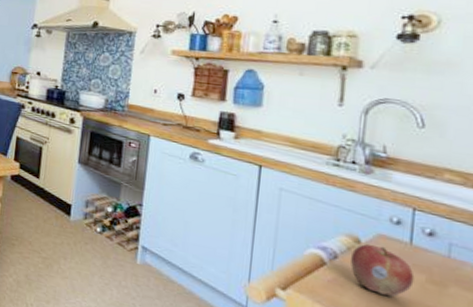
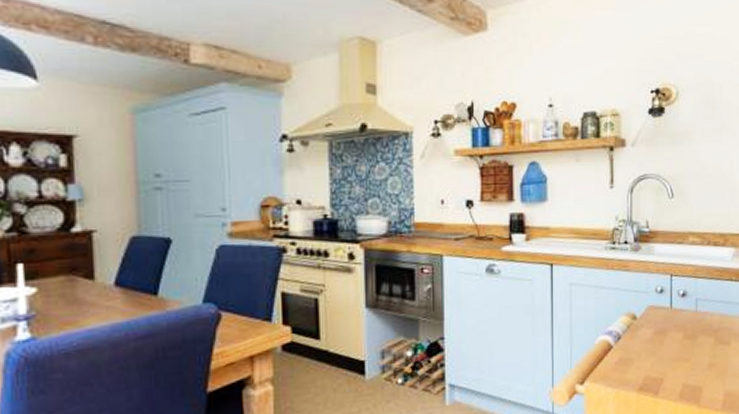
fruit: present [351,244,415,298] -> none [631,316,675,361]

